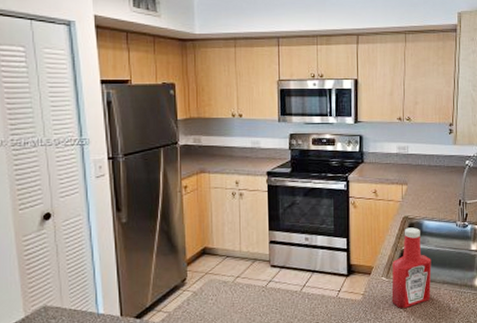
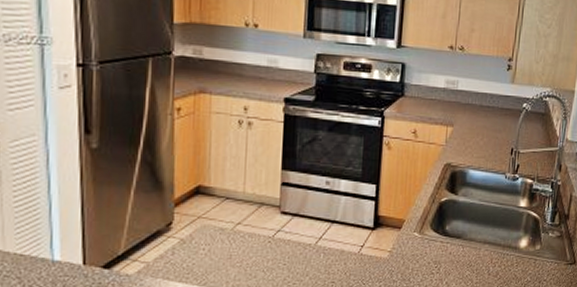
ketchup bottle: present [391,227,432,309] -> none [423,177,473,271]

